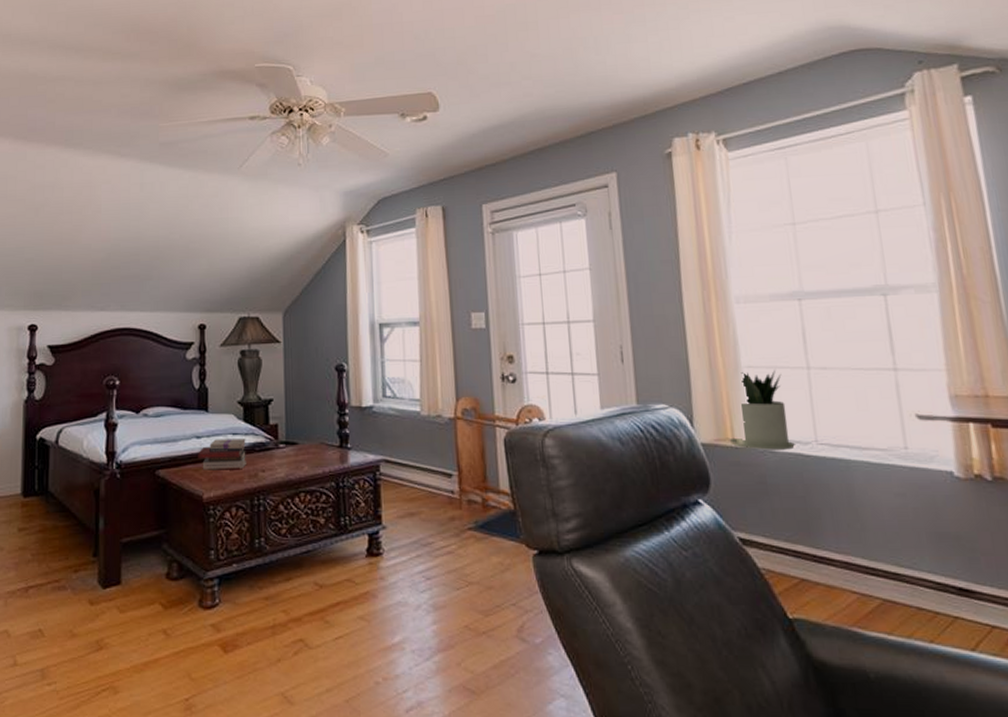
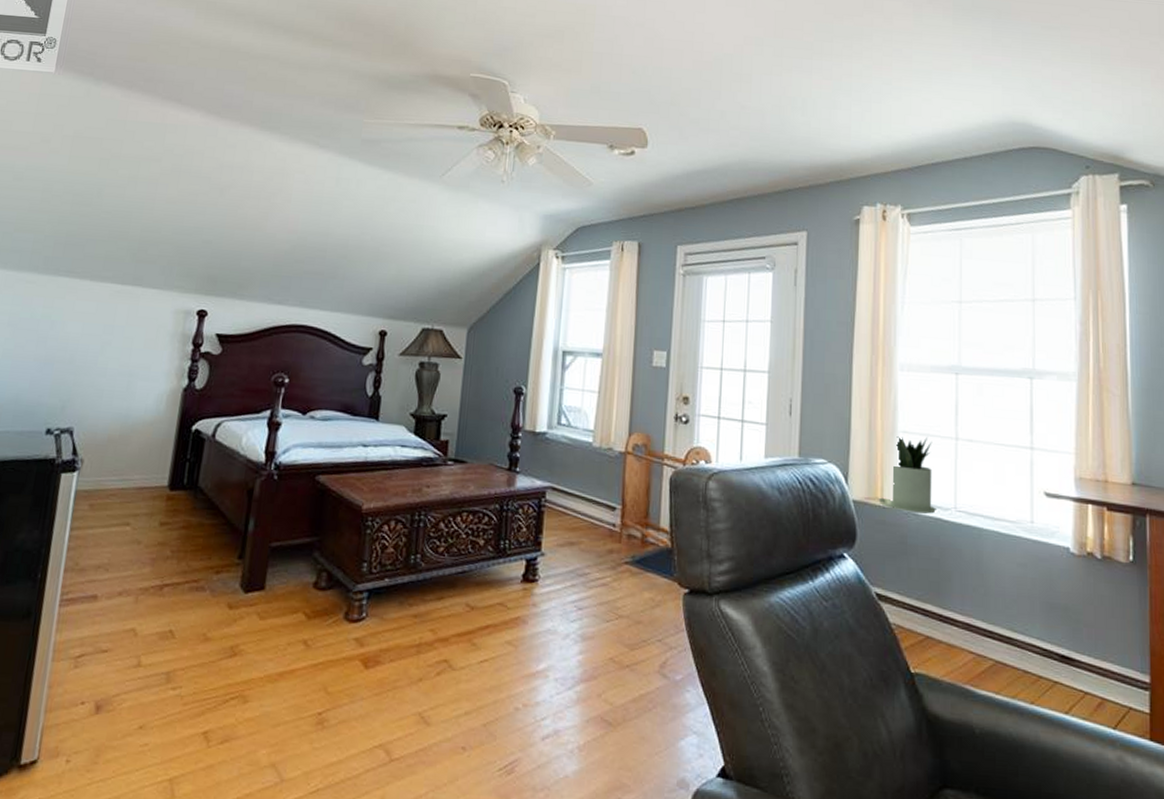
books: present [198,439,248,470] -> none [362,449,414,483]

